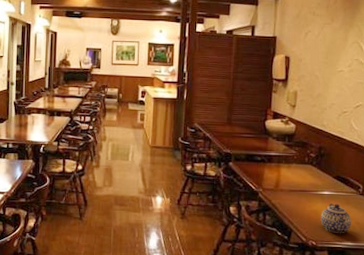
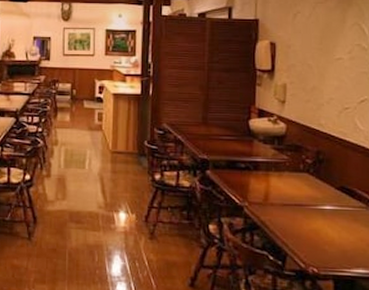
teapot: present [321,204,352,233] -> none [322,221,362,258]

